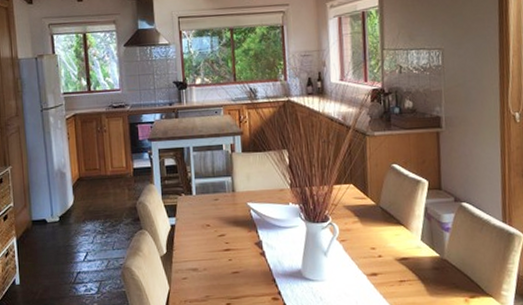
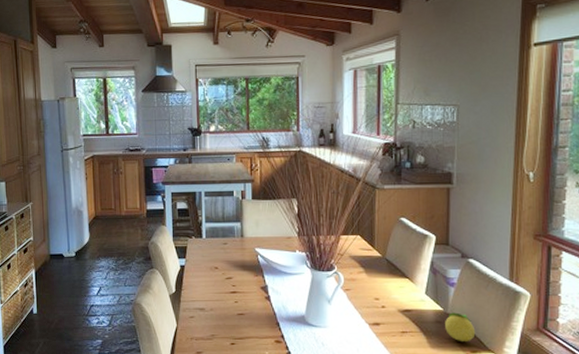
fruit: none [442,258,473,287] -> present [445,312,476,341]

